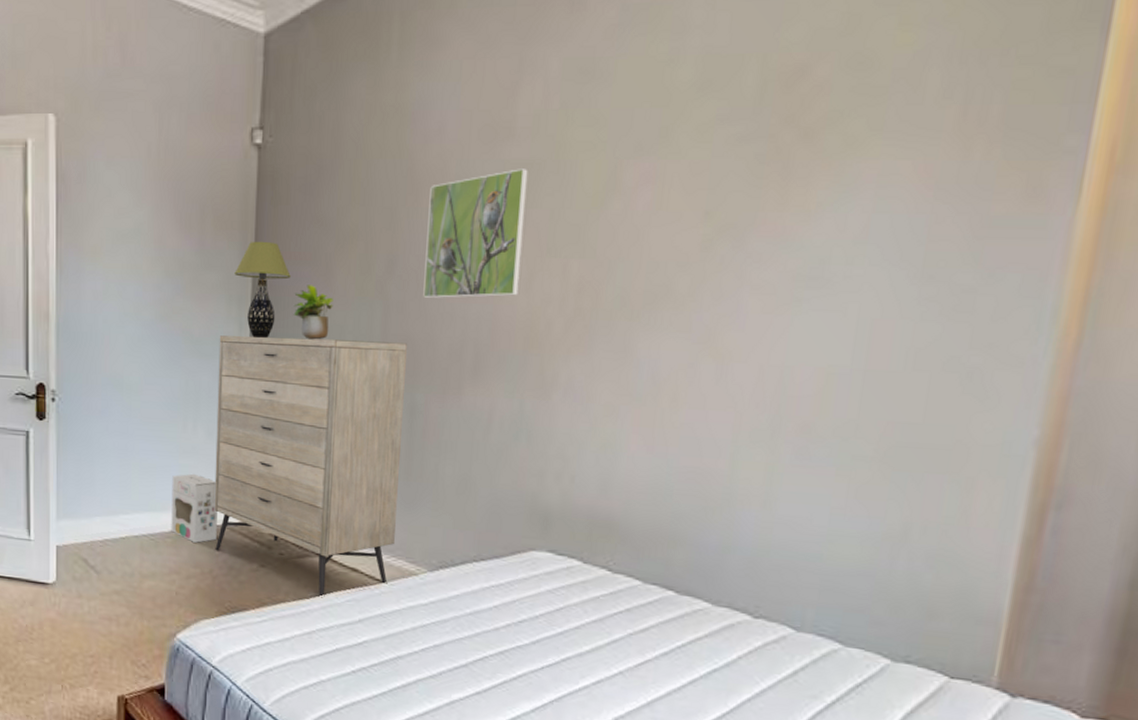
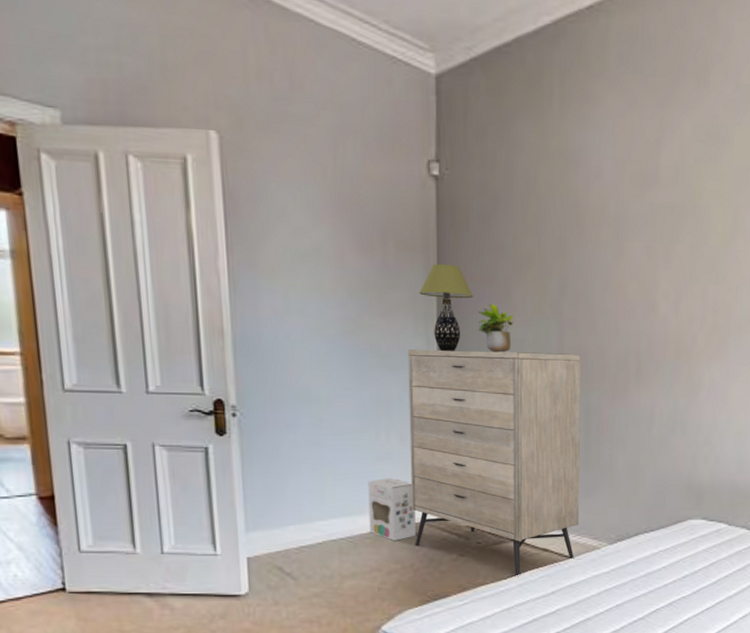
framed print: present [423,169,529,298] -> none [592,210,672,316]

